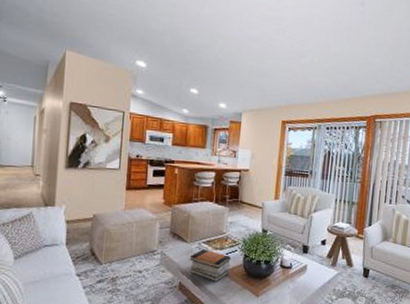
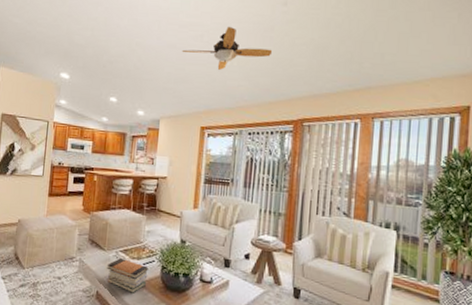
ceiling fan: none [264,22,350,66] -> present [181,26,273,70]

